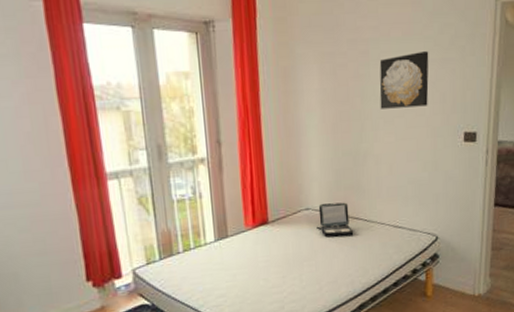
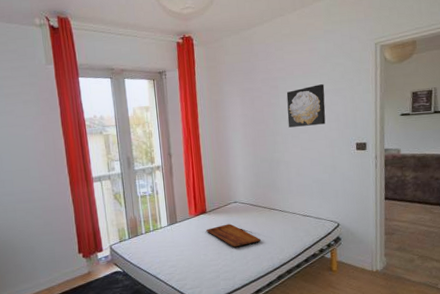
tray: none [267,238,339,269] -> present [206,224,261,247]
laptop: present [317,202,354,238] -> none [243,197,272,224]

